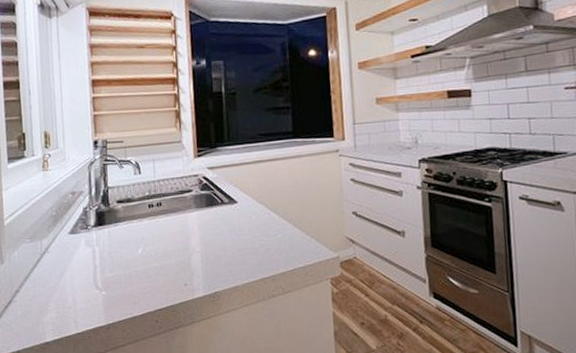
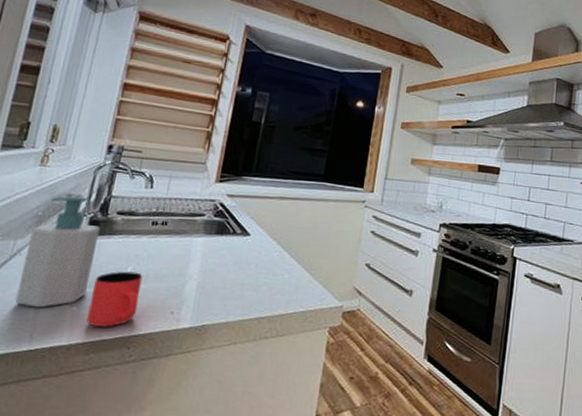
soap bottle: none [52,192,110,297] -> present [15,195,100,308]
cup: none [114,252,156,306] -> present [87,271,143,327]

